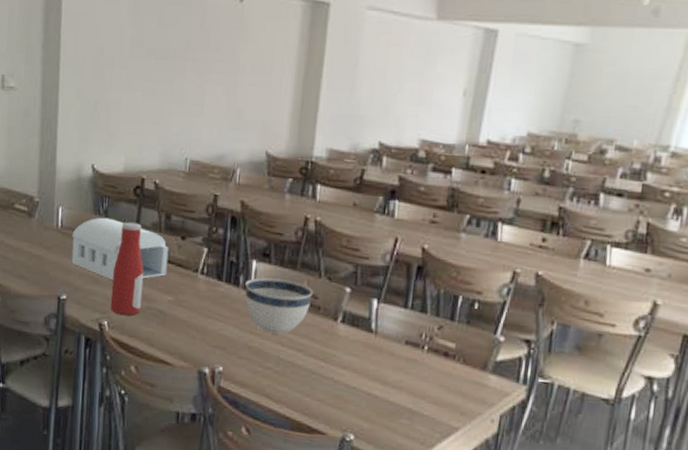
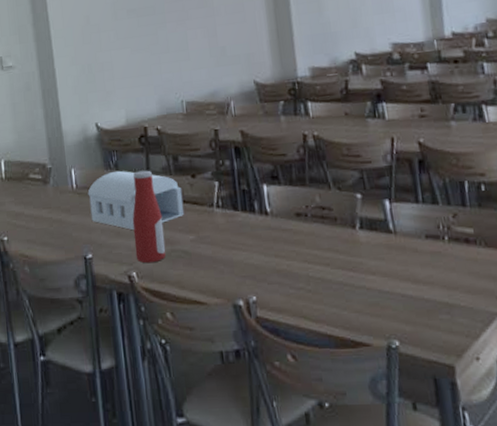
bowl: present [245,277,313,334] -> none [261,196,327,253]

